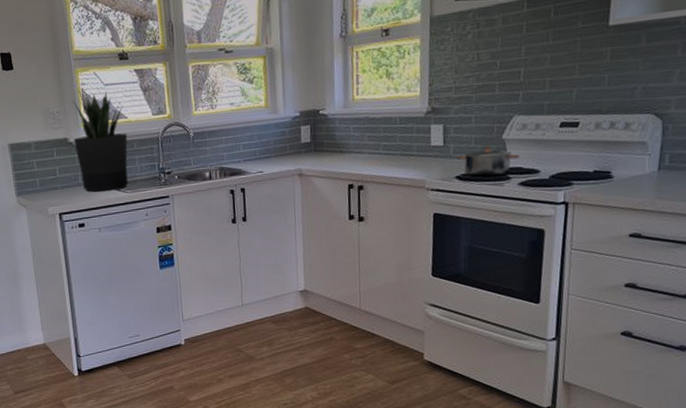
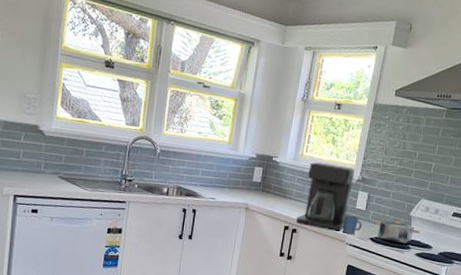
planter: present [72,88,128,192] -> none [44,82,99,185]
coffee maker: none [361,100,422,180] -> present [296,162,355,232]
mug: none [419,155,443,178] -> present [343,215,362,234]

